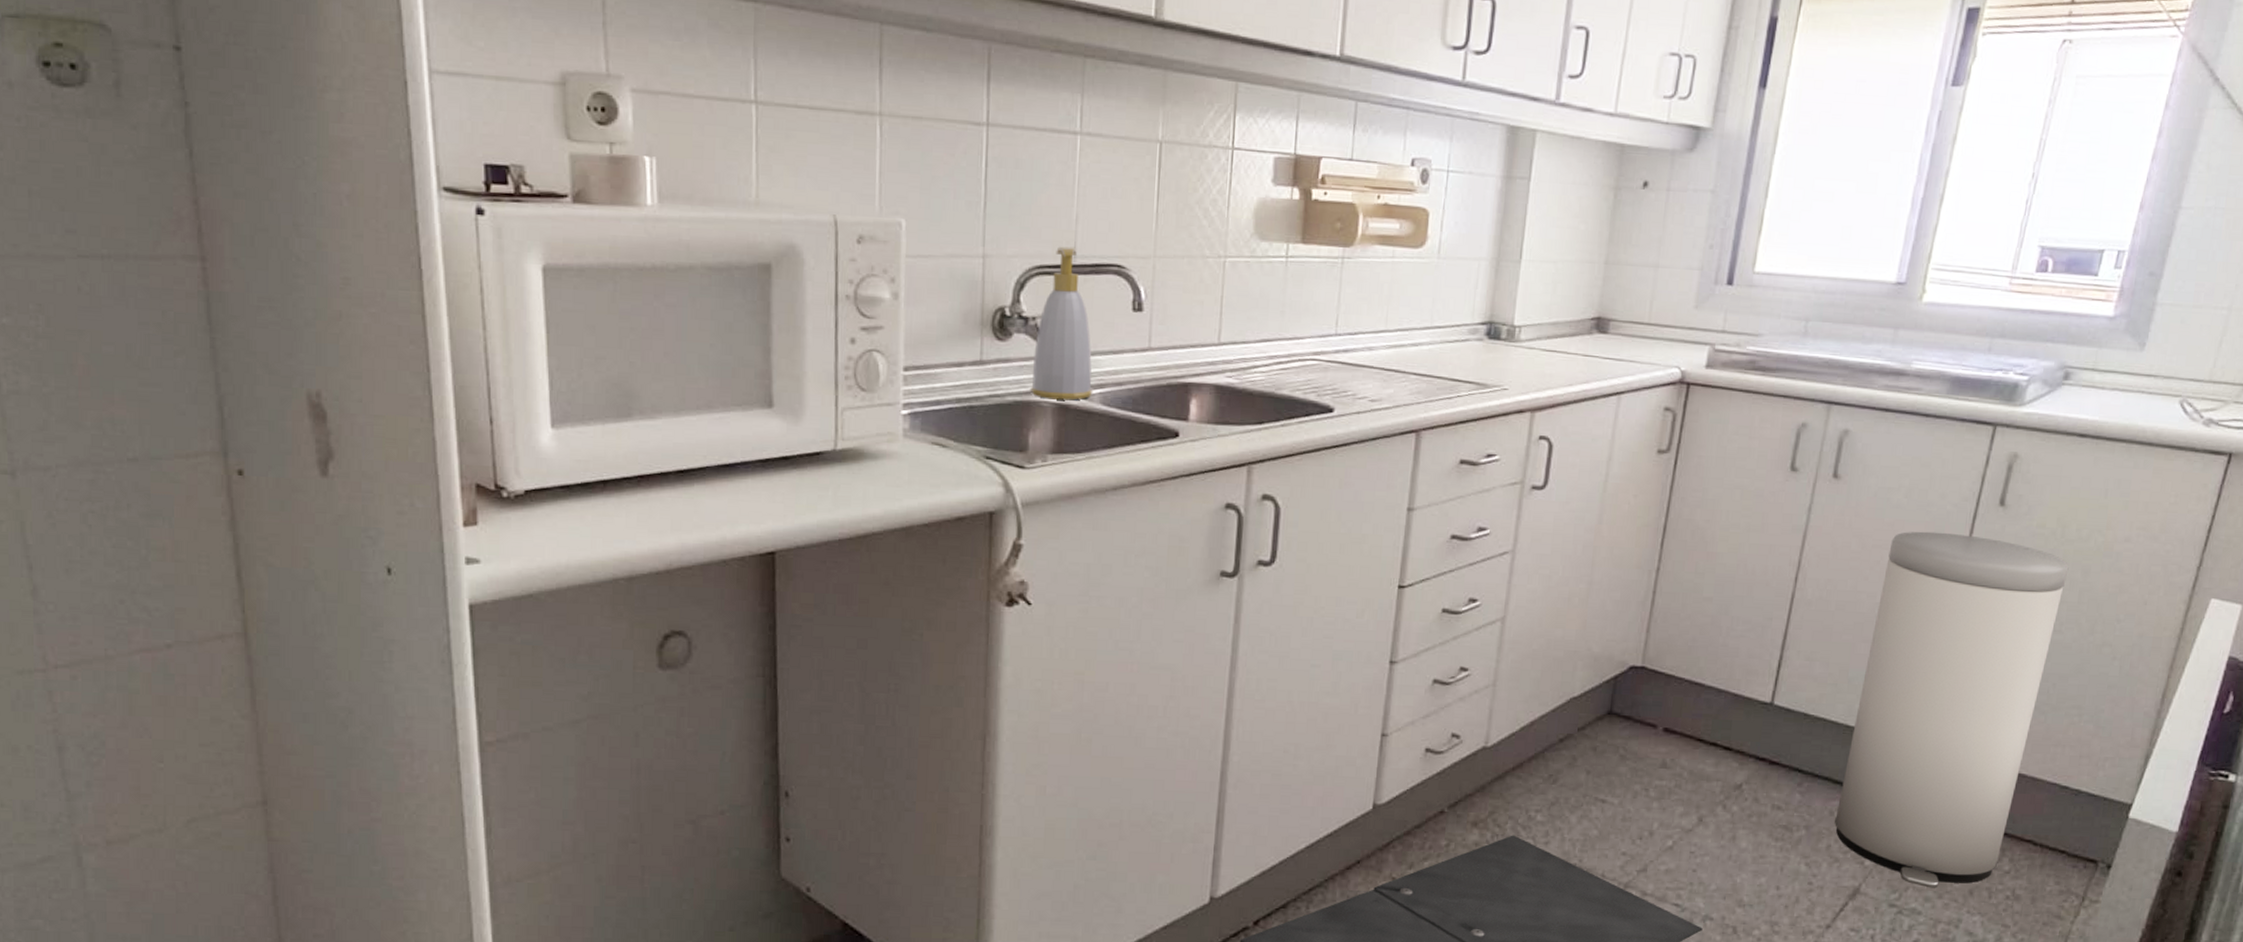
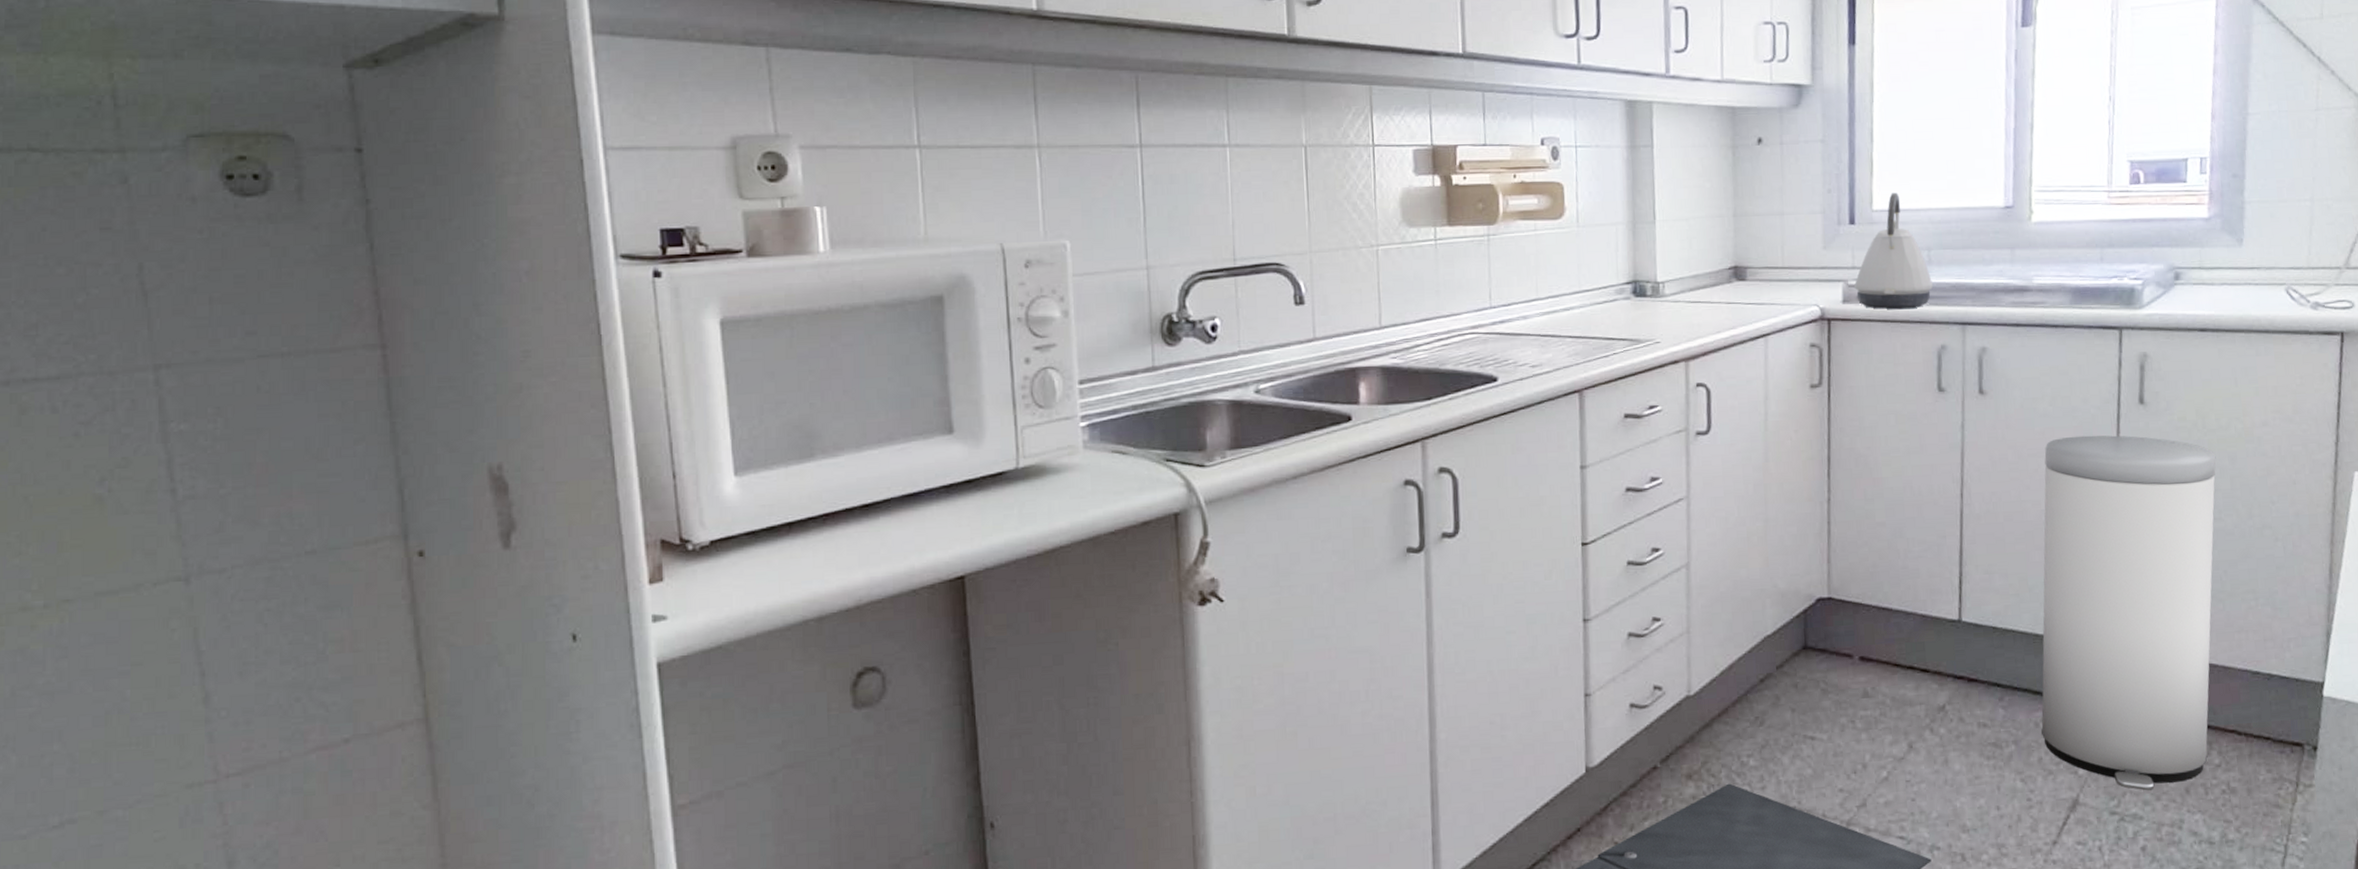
soap bottle: present [1029,246,1093,401] -> none [1203,251,1264,397]
kettle: none [1720,255,1806,381] -> present [1853,193,1934,309]

